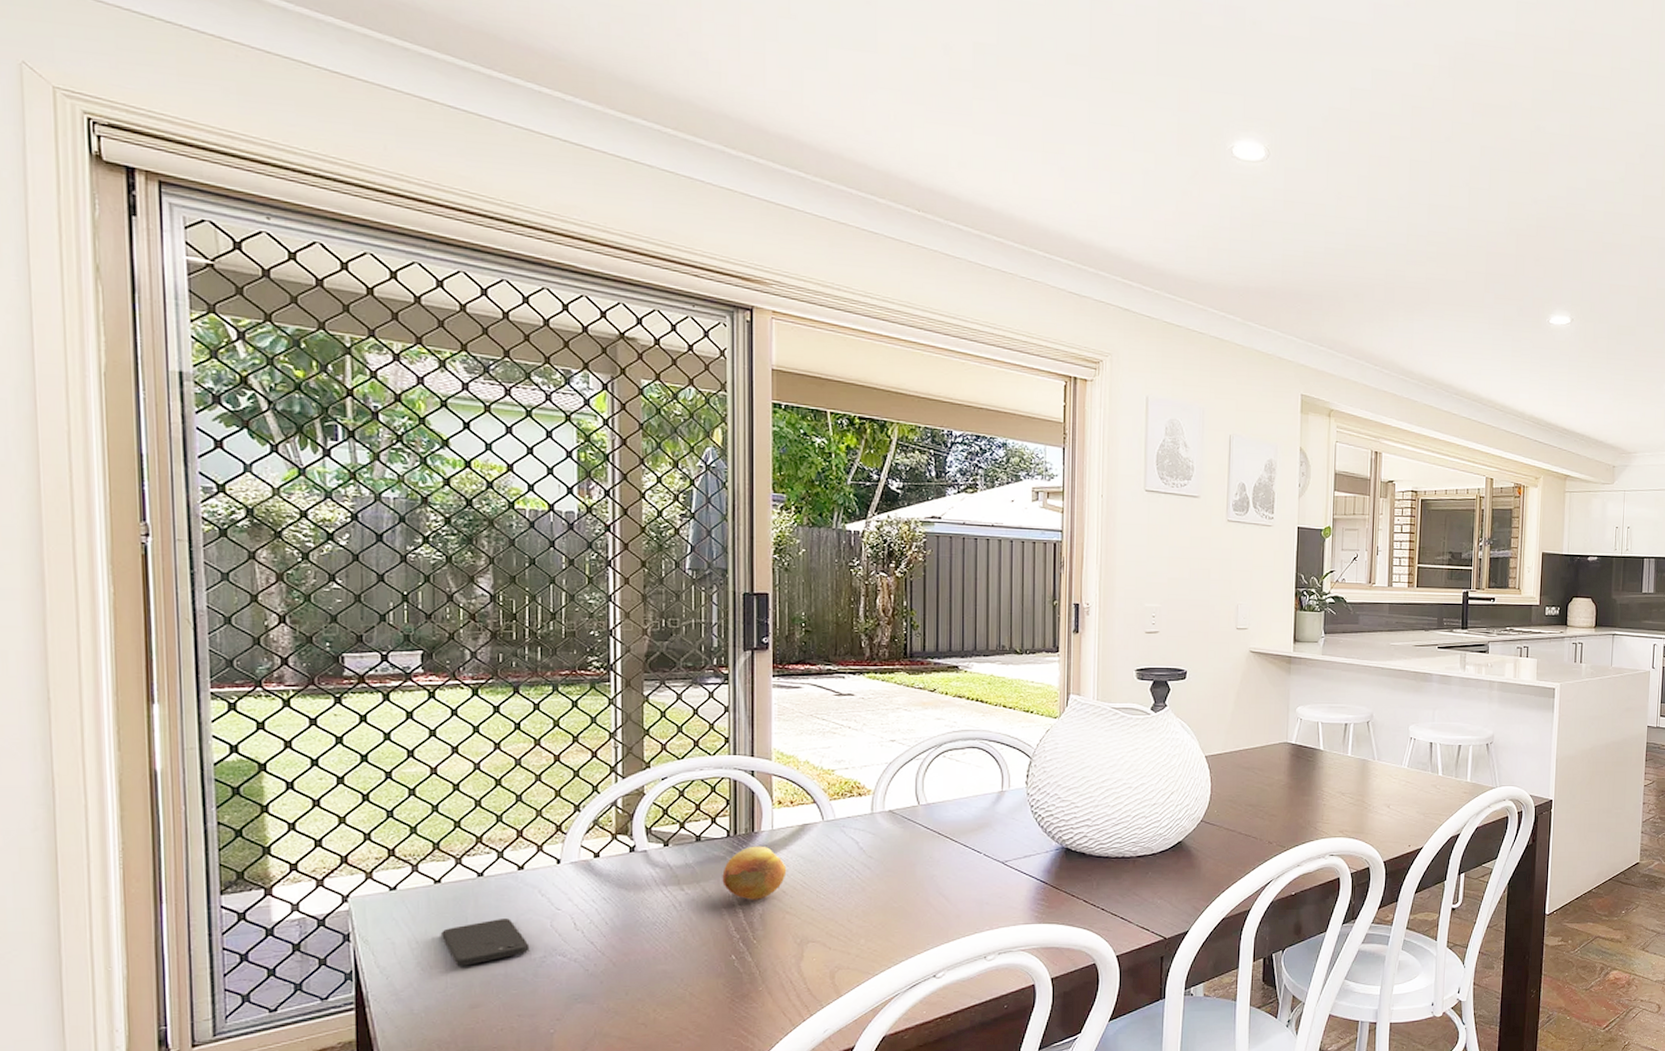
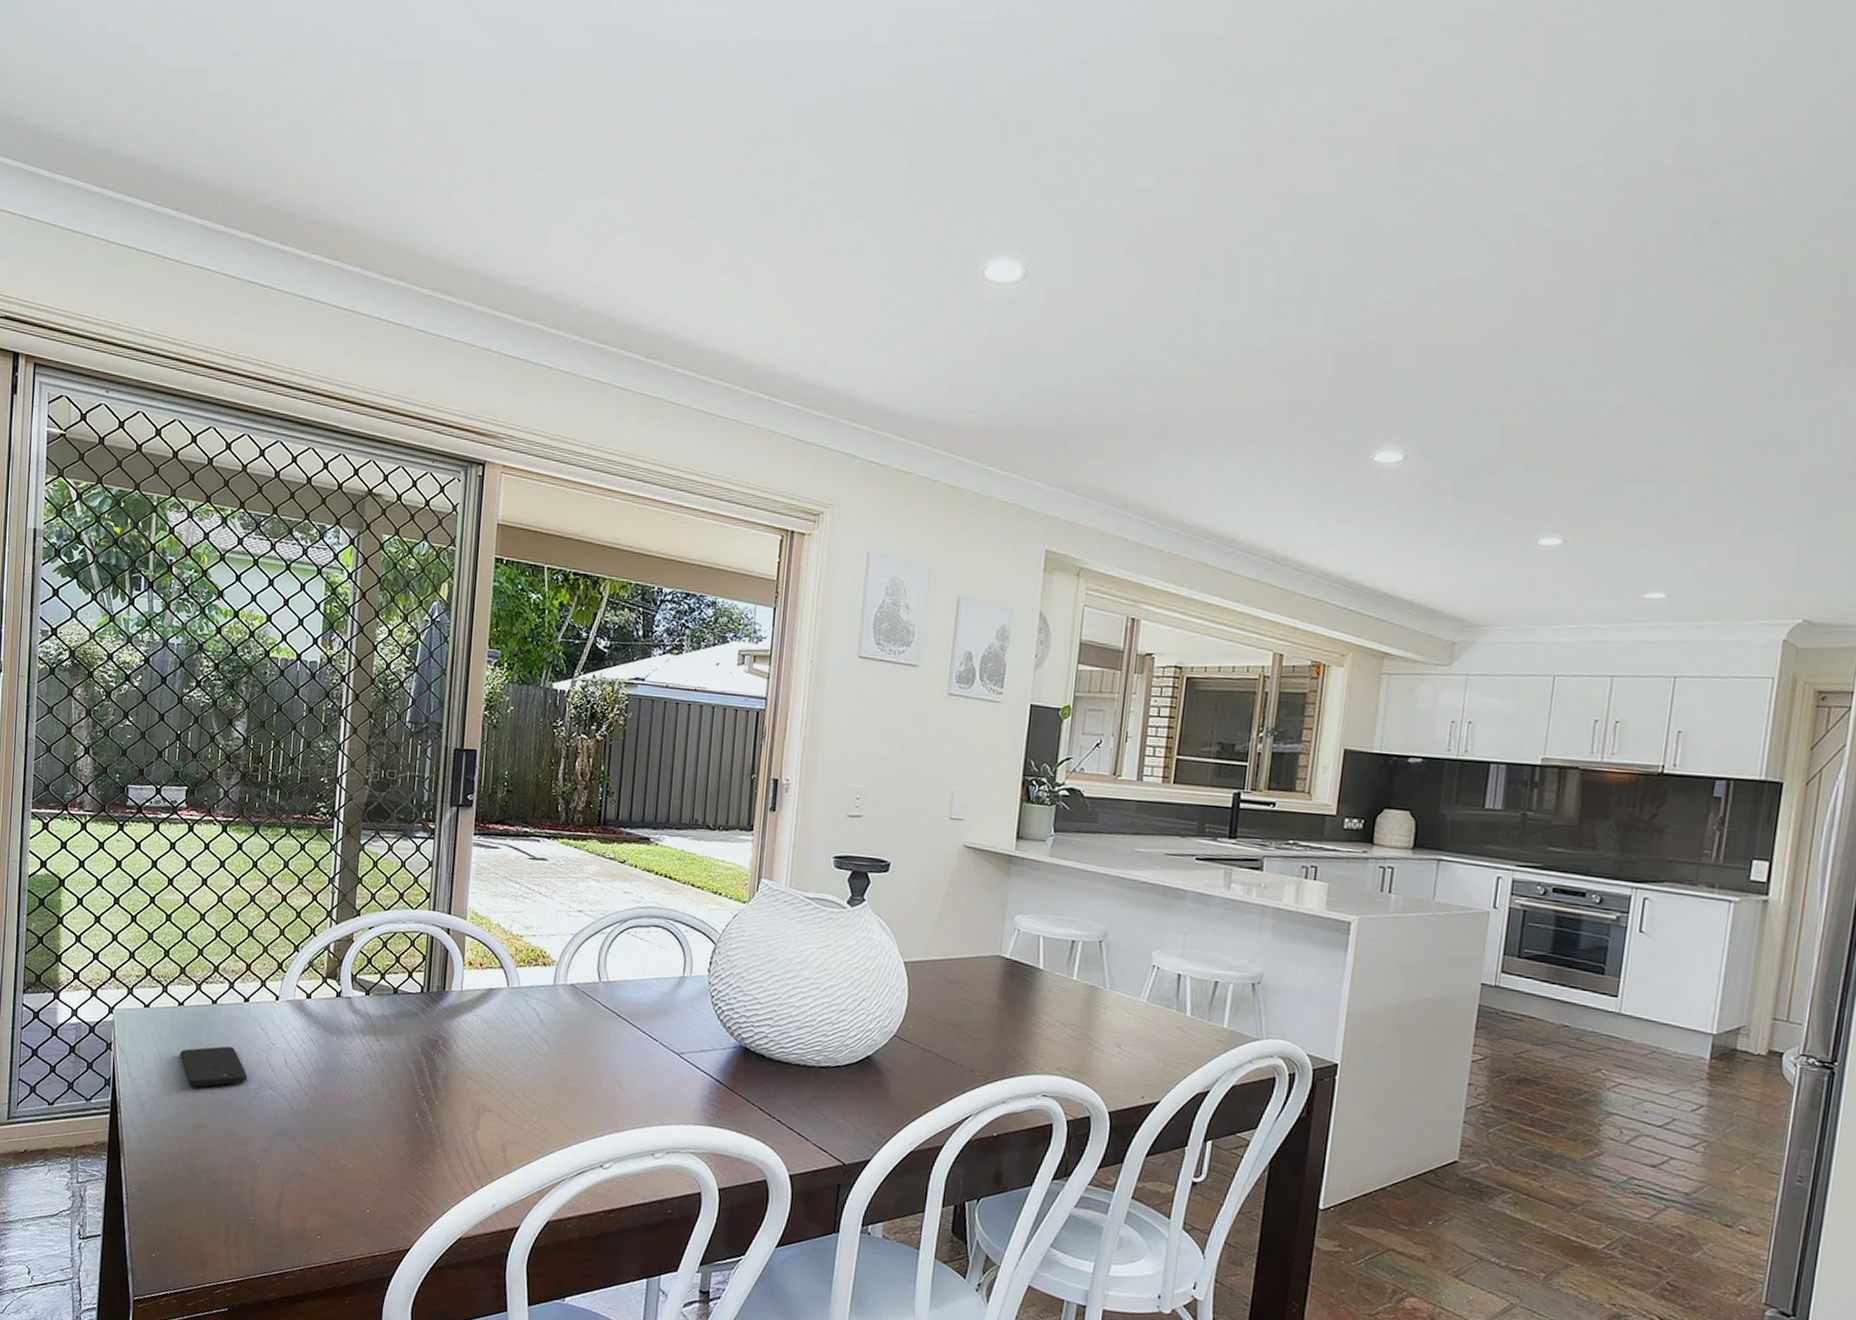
fruit: present [722,846,787,901] -> none [413,1005,471,1061]

